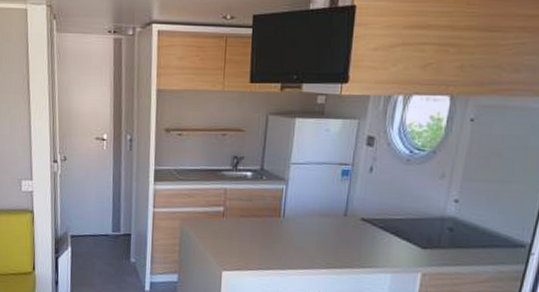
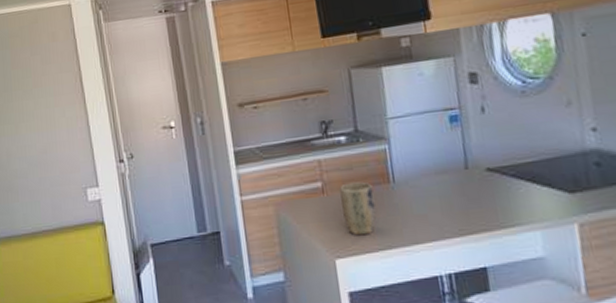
plant pot: none [236,211,265,256] -> present [339,182,376,236]

